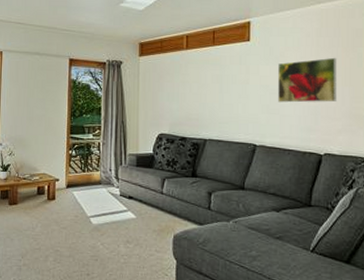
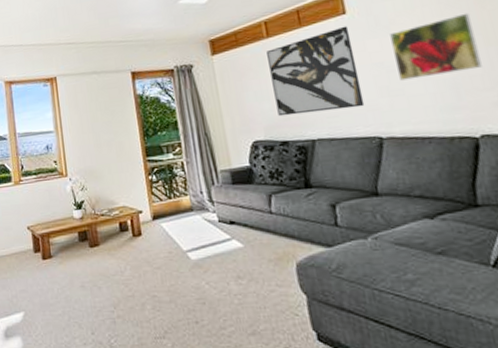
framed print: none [183,51,249,119] -> present [266,26,365,117]

